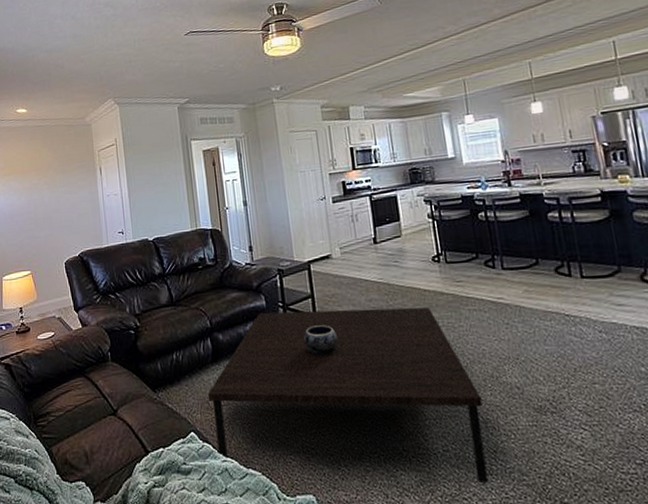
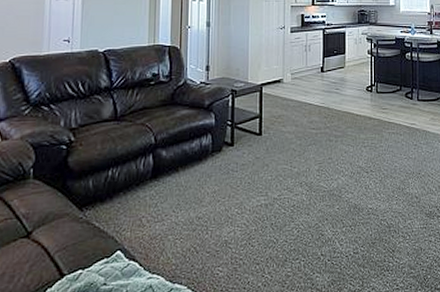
coffee table: present [207,307,489,484] -> none [141,129,389,279]
decorative bowl: present [304,325,338,355] -> none [247,143,278,171]

